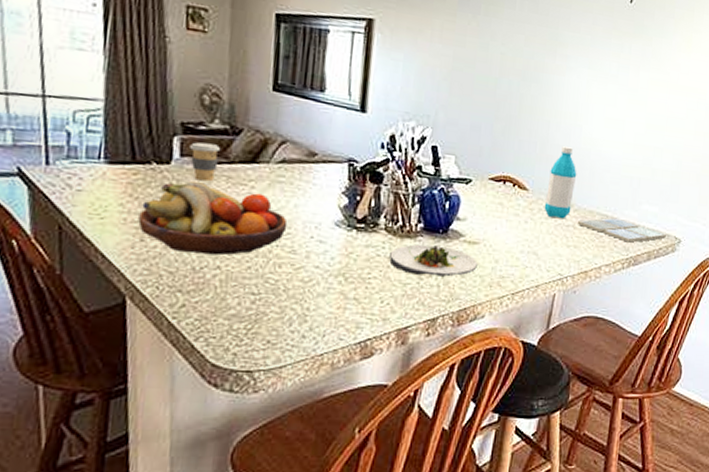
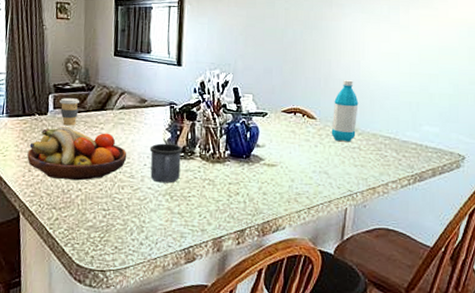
mug: none [318,210,363,262] -> present [149,143,183,183]
salad plate: present [389,244,478,277] -> none [204,167,276,194]
drink coaster: present [577,217,666,243] -> none [362,139,449,161]

